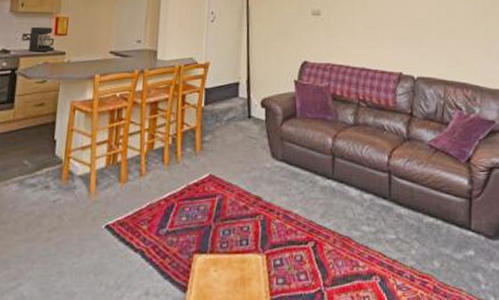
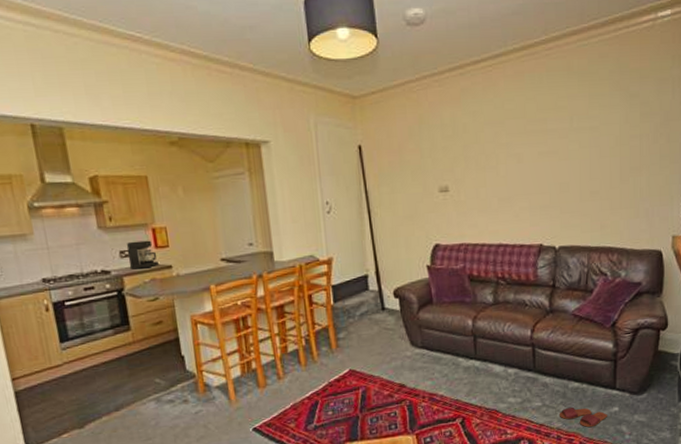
slippers: none [413,244,462,271] -> present [559,406,607,428]

